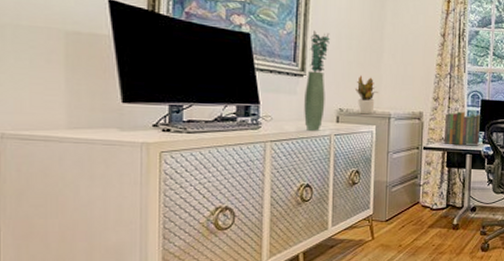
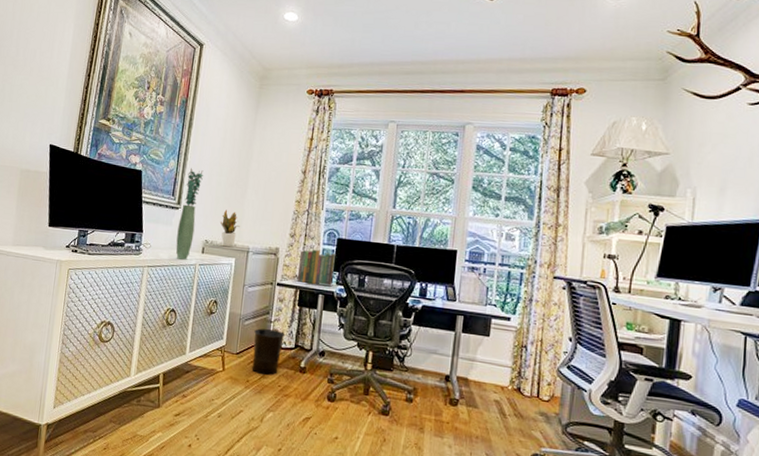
waste bin: none [403,192,436,237] -> present [252,328,286,375]

